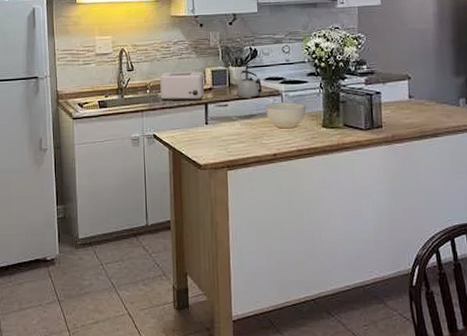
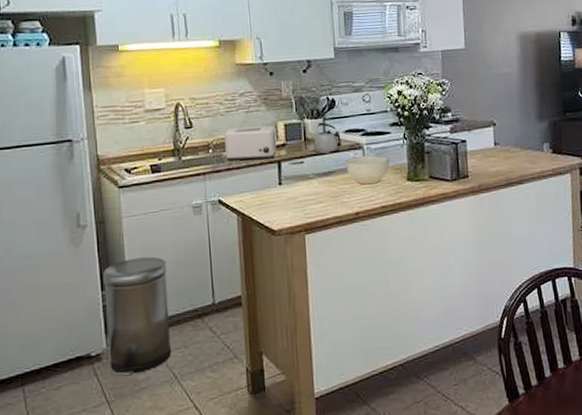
pedal bin: none [58,180,110,280] -> present [103,256,171,377]

